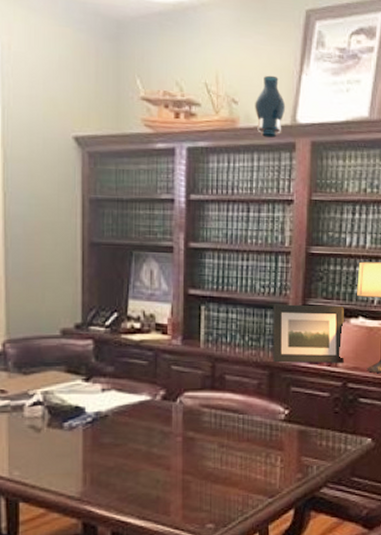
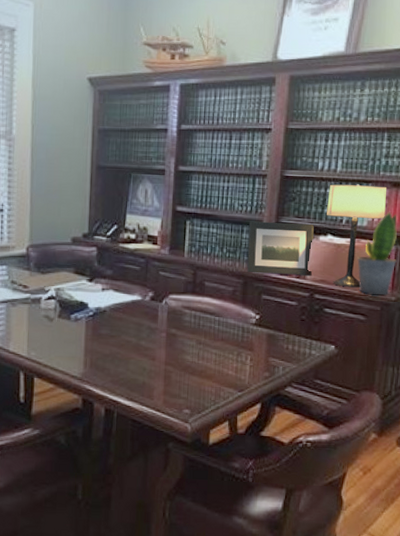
vase: present [255,75,286,138] -> none [240,18,268,74]

